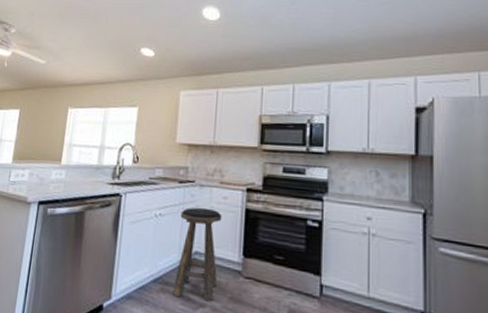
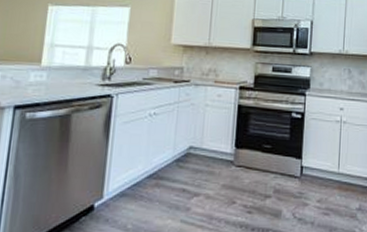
stool: present [172,207,222,302] -> none [167,105,216,191]

